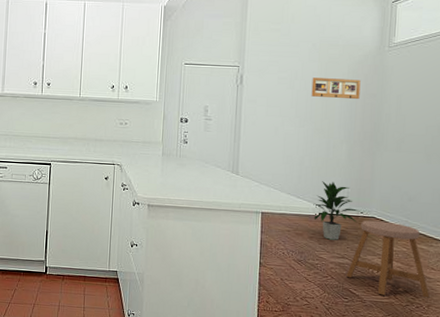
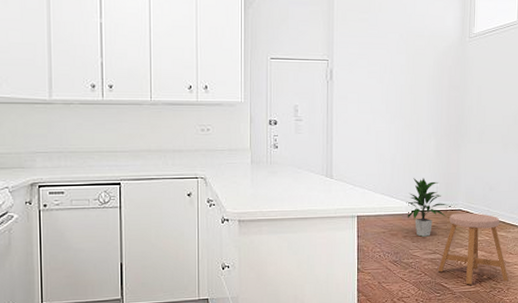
picture frame: present [311,77,361,100] -> none [400,71,445,93]

